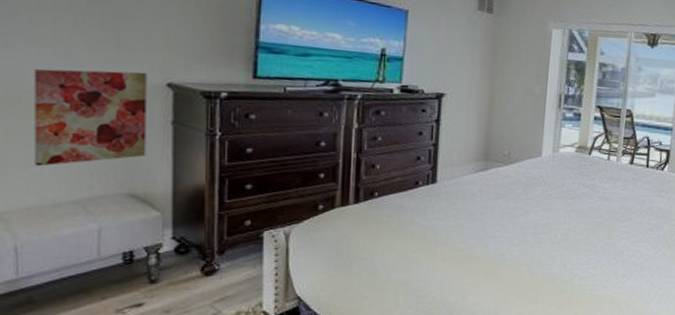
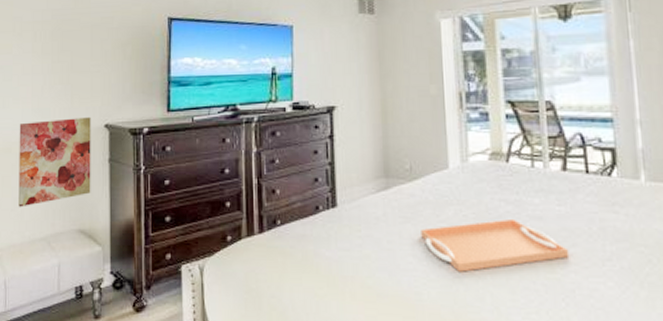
serving tray: none [510,198,625,238] -> present [421,218,570,272]

